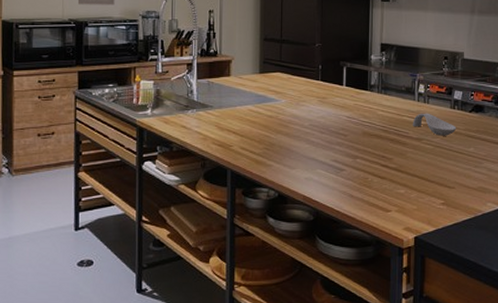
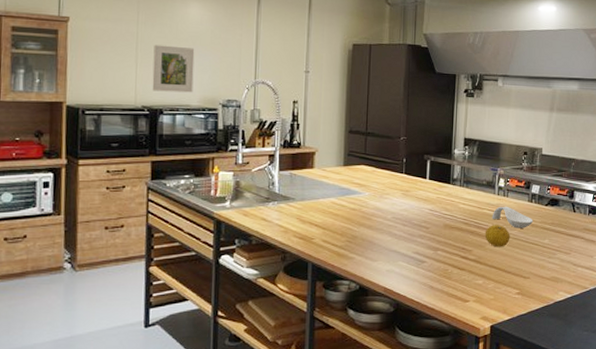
fruit: none [405,132,432,156] -> present [485,225,510,247]

